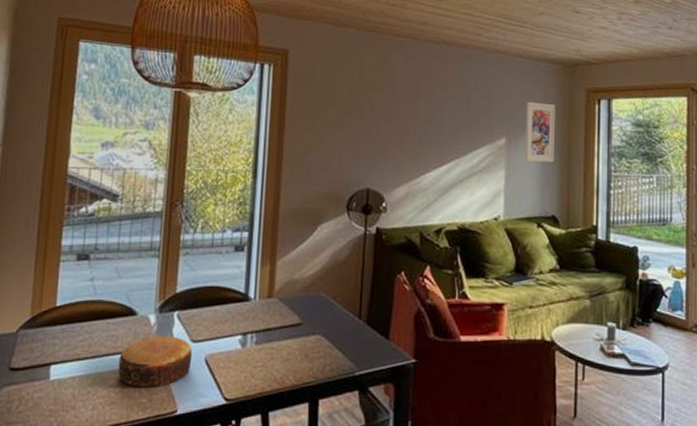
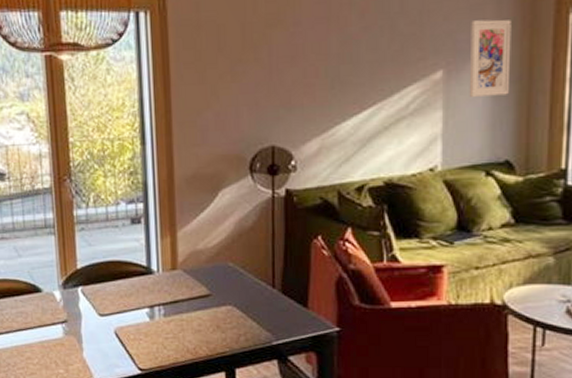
bowl: present [118,336,193,387] -> none [31,311,102,359]

